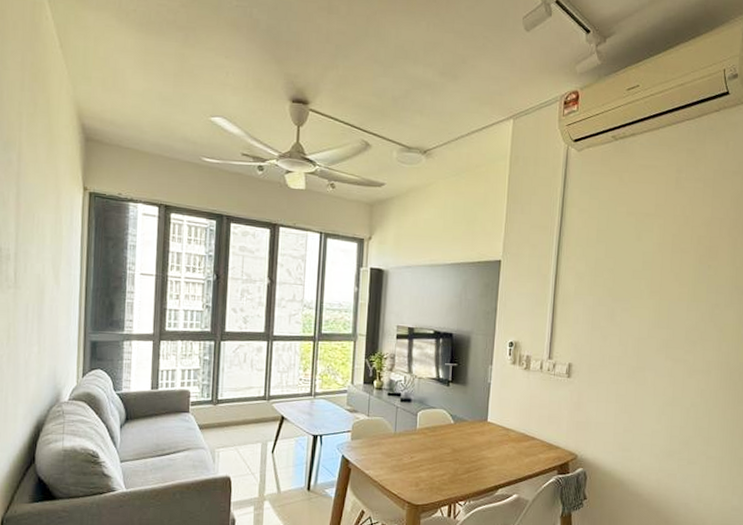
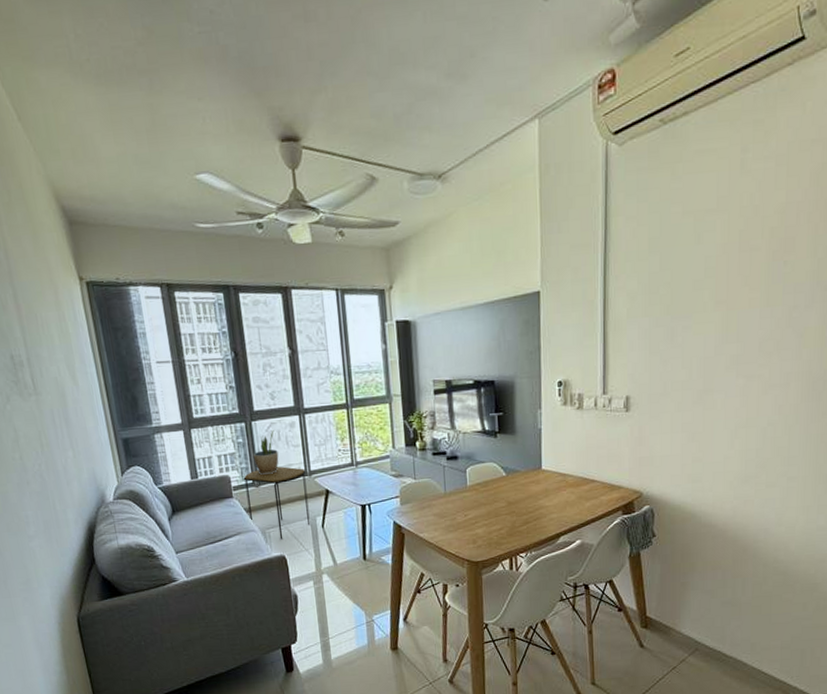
side table: none [202,388,265,460] -> present [243,466,311,540]
potted plant: none [216,352,241,395] -> present [253,430,279,476]

